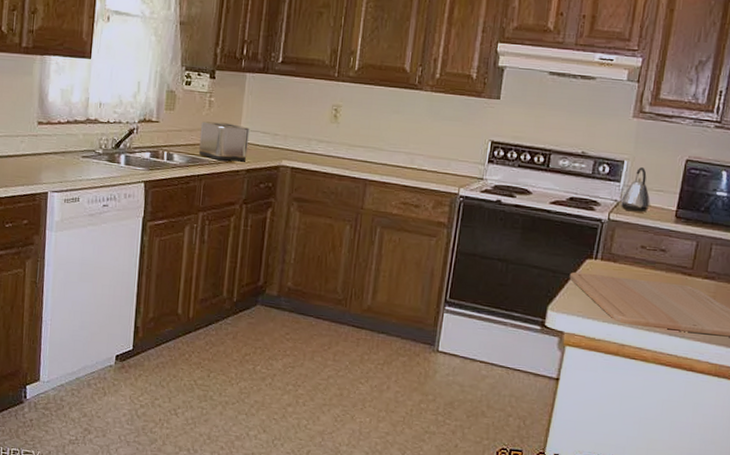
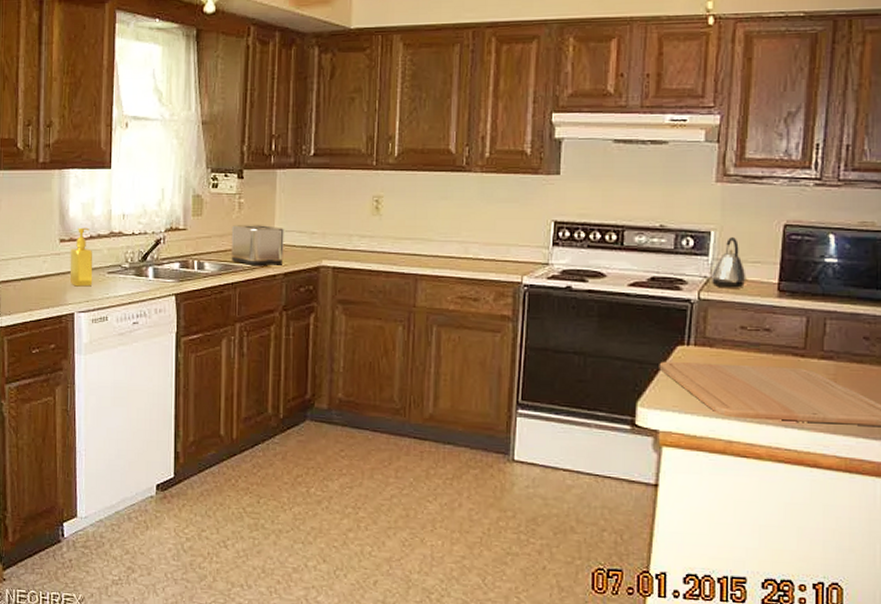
soap dispenser: none [45,112,69,168] -> present [69,227,93,287]

